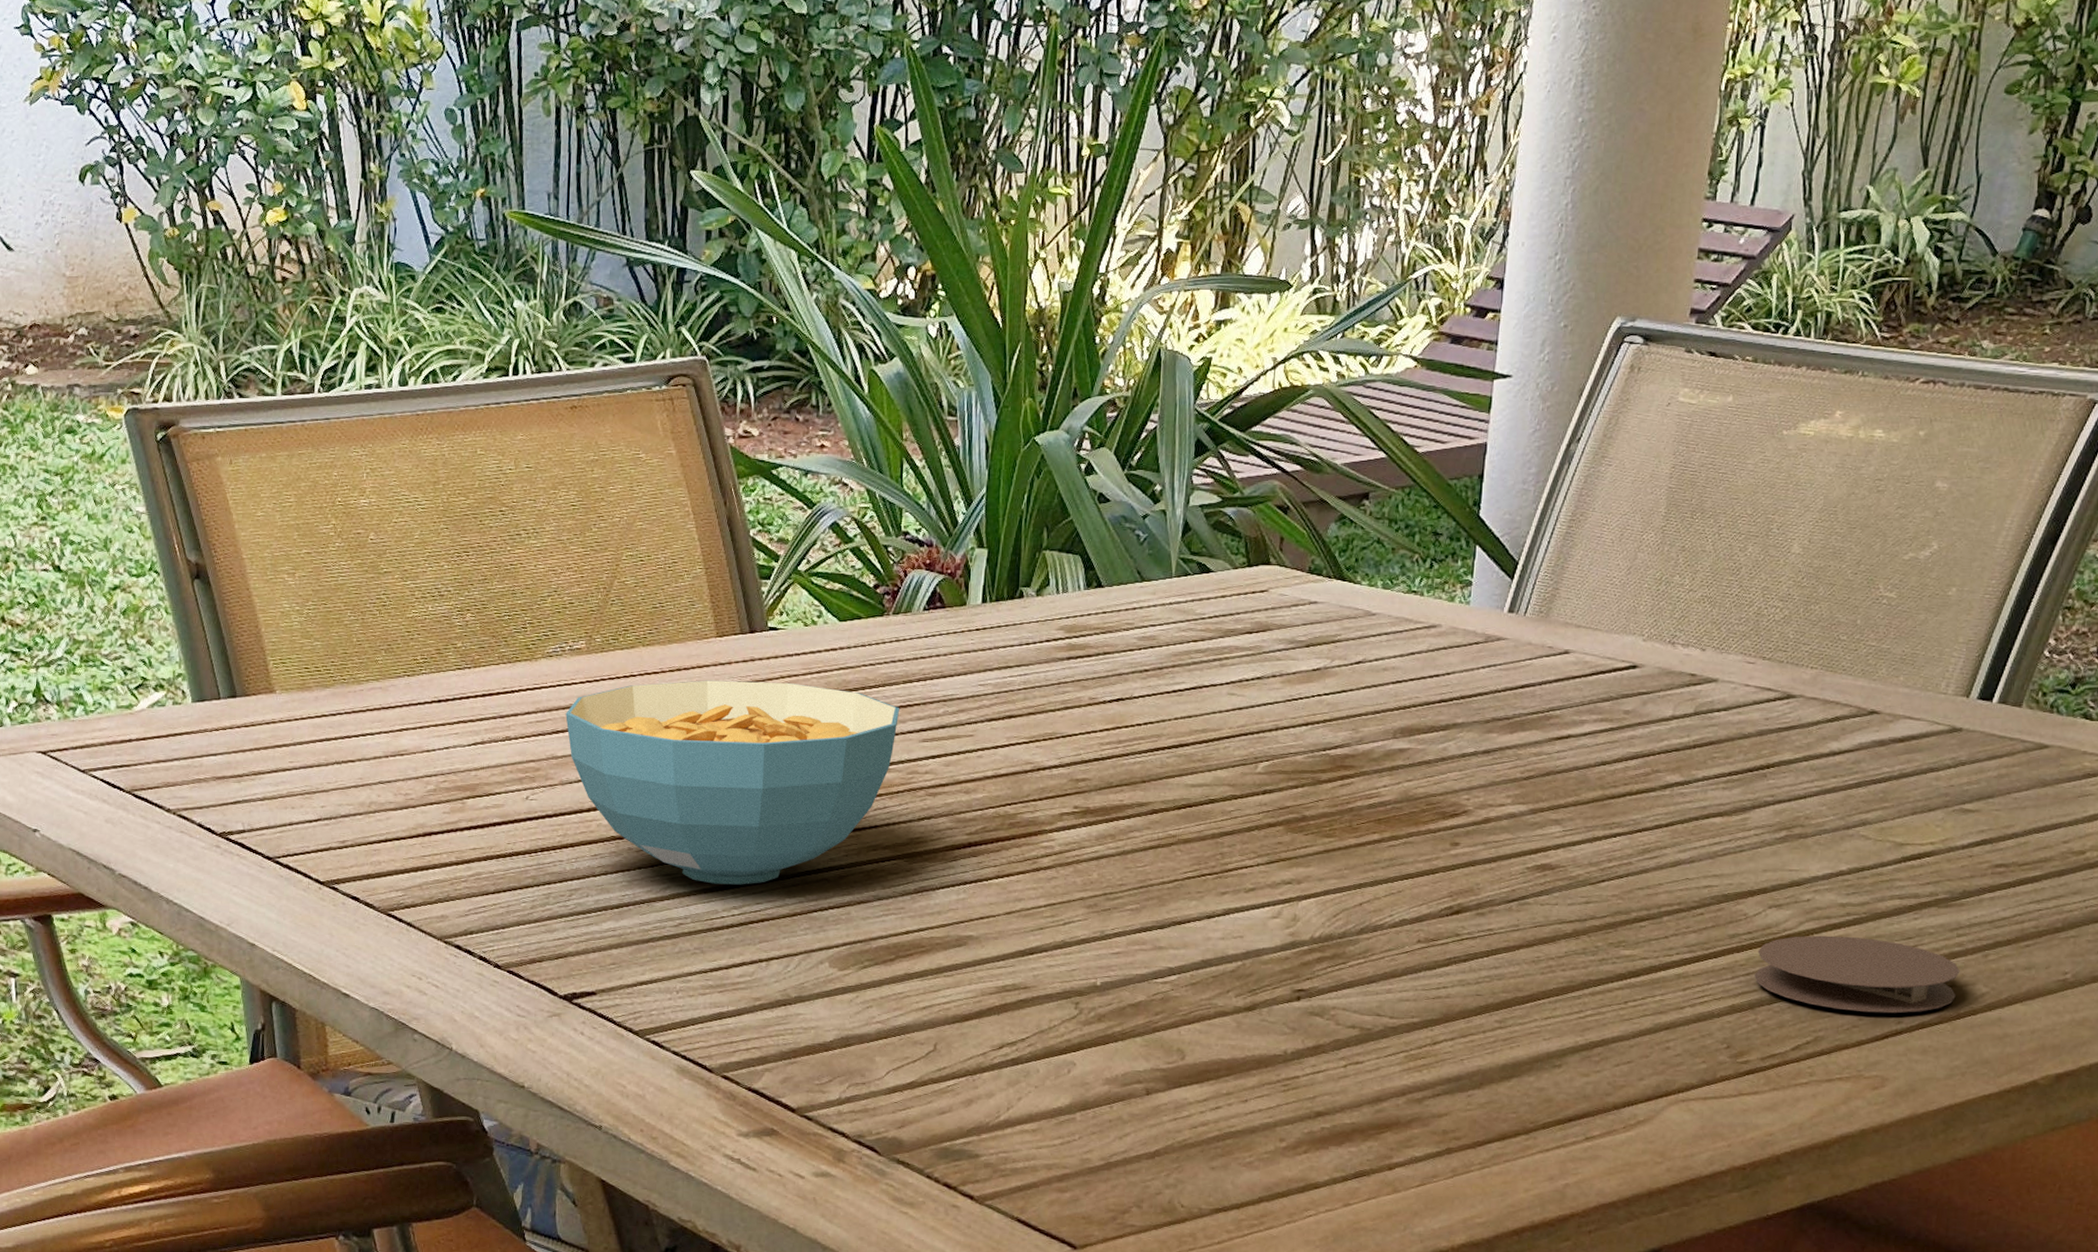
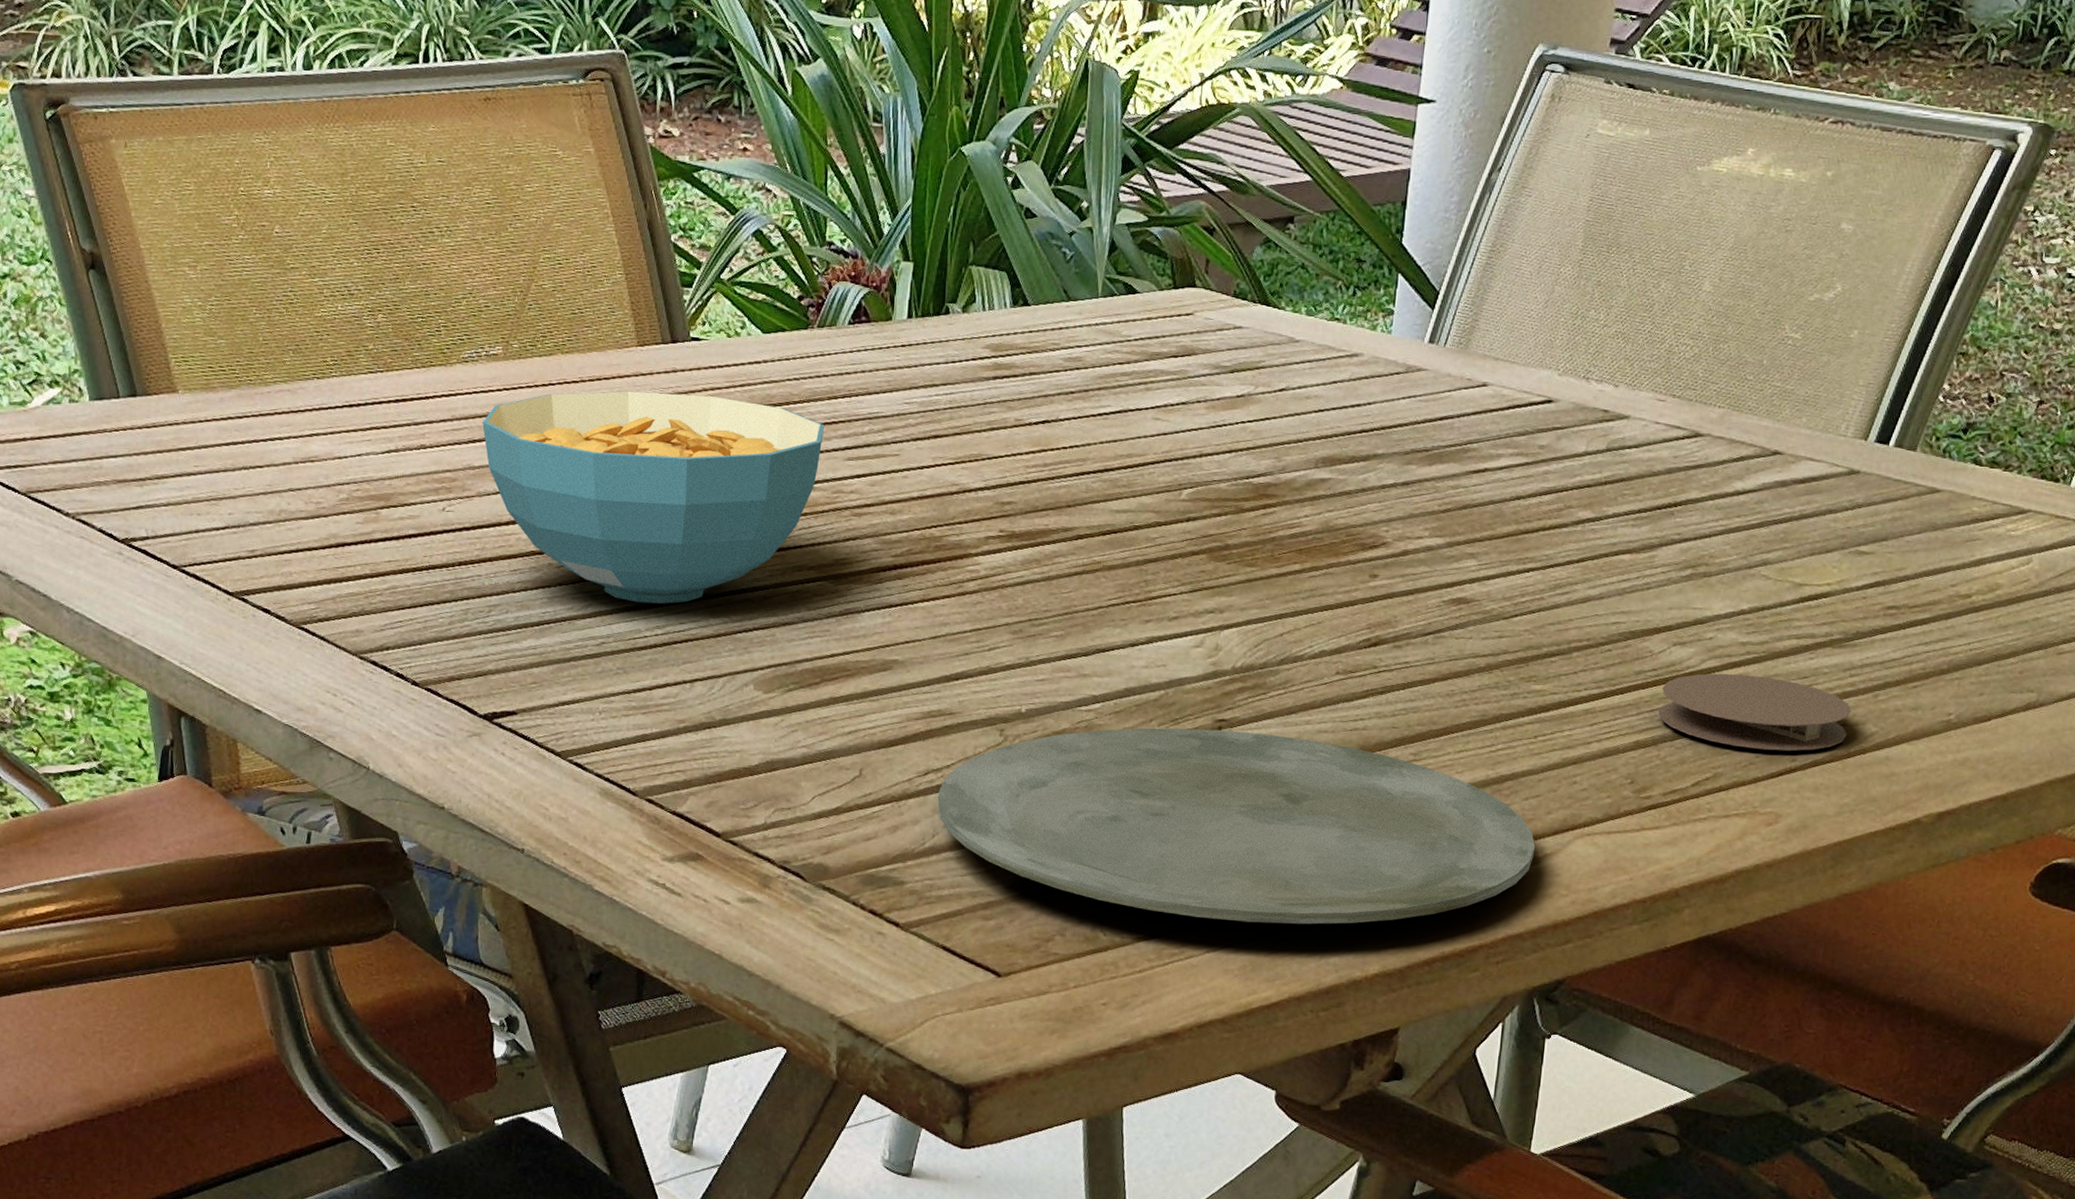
plate: none [1012,998,1628,1194] -> present [937,728,1536,925]

